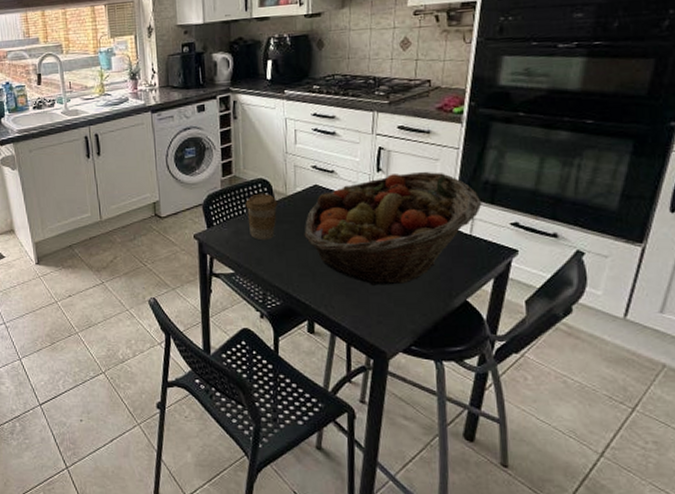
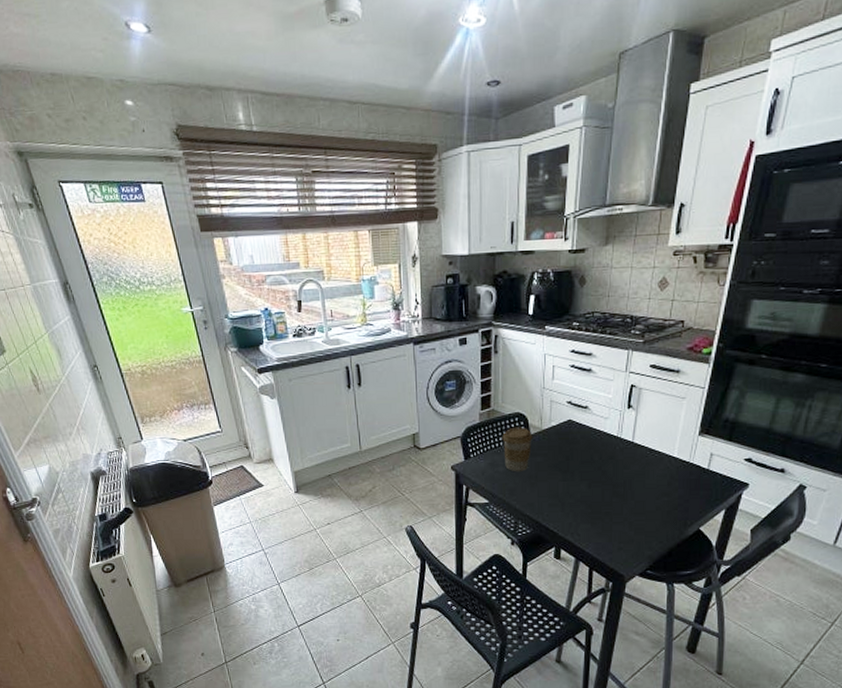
fruit basket: present [304,171,482,286] -> none [556,409,721,515]

